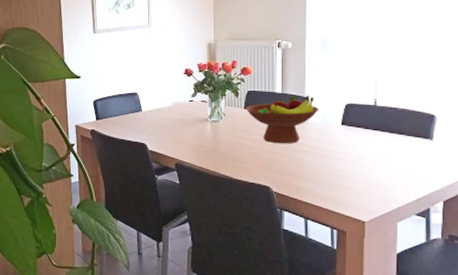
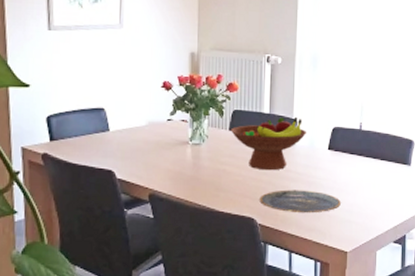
plate: none [274,161,356,184] -> present [259,189,341,213]

